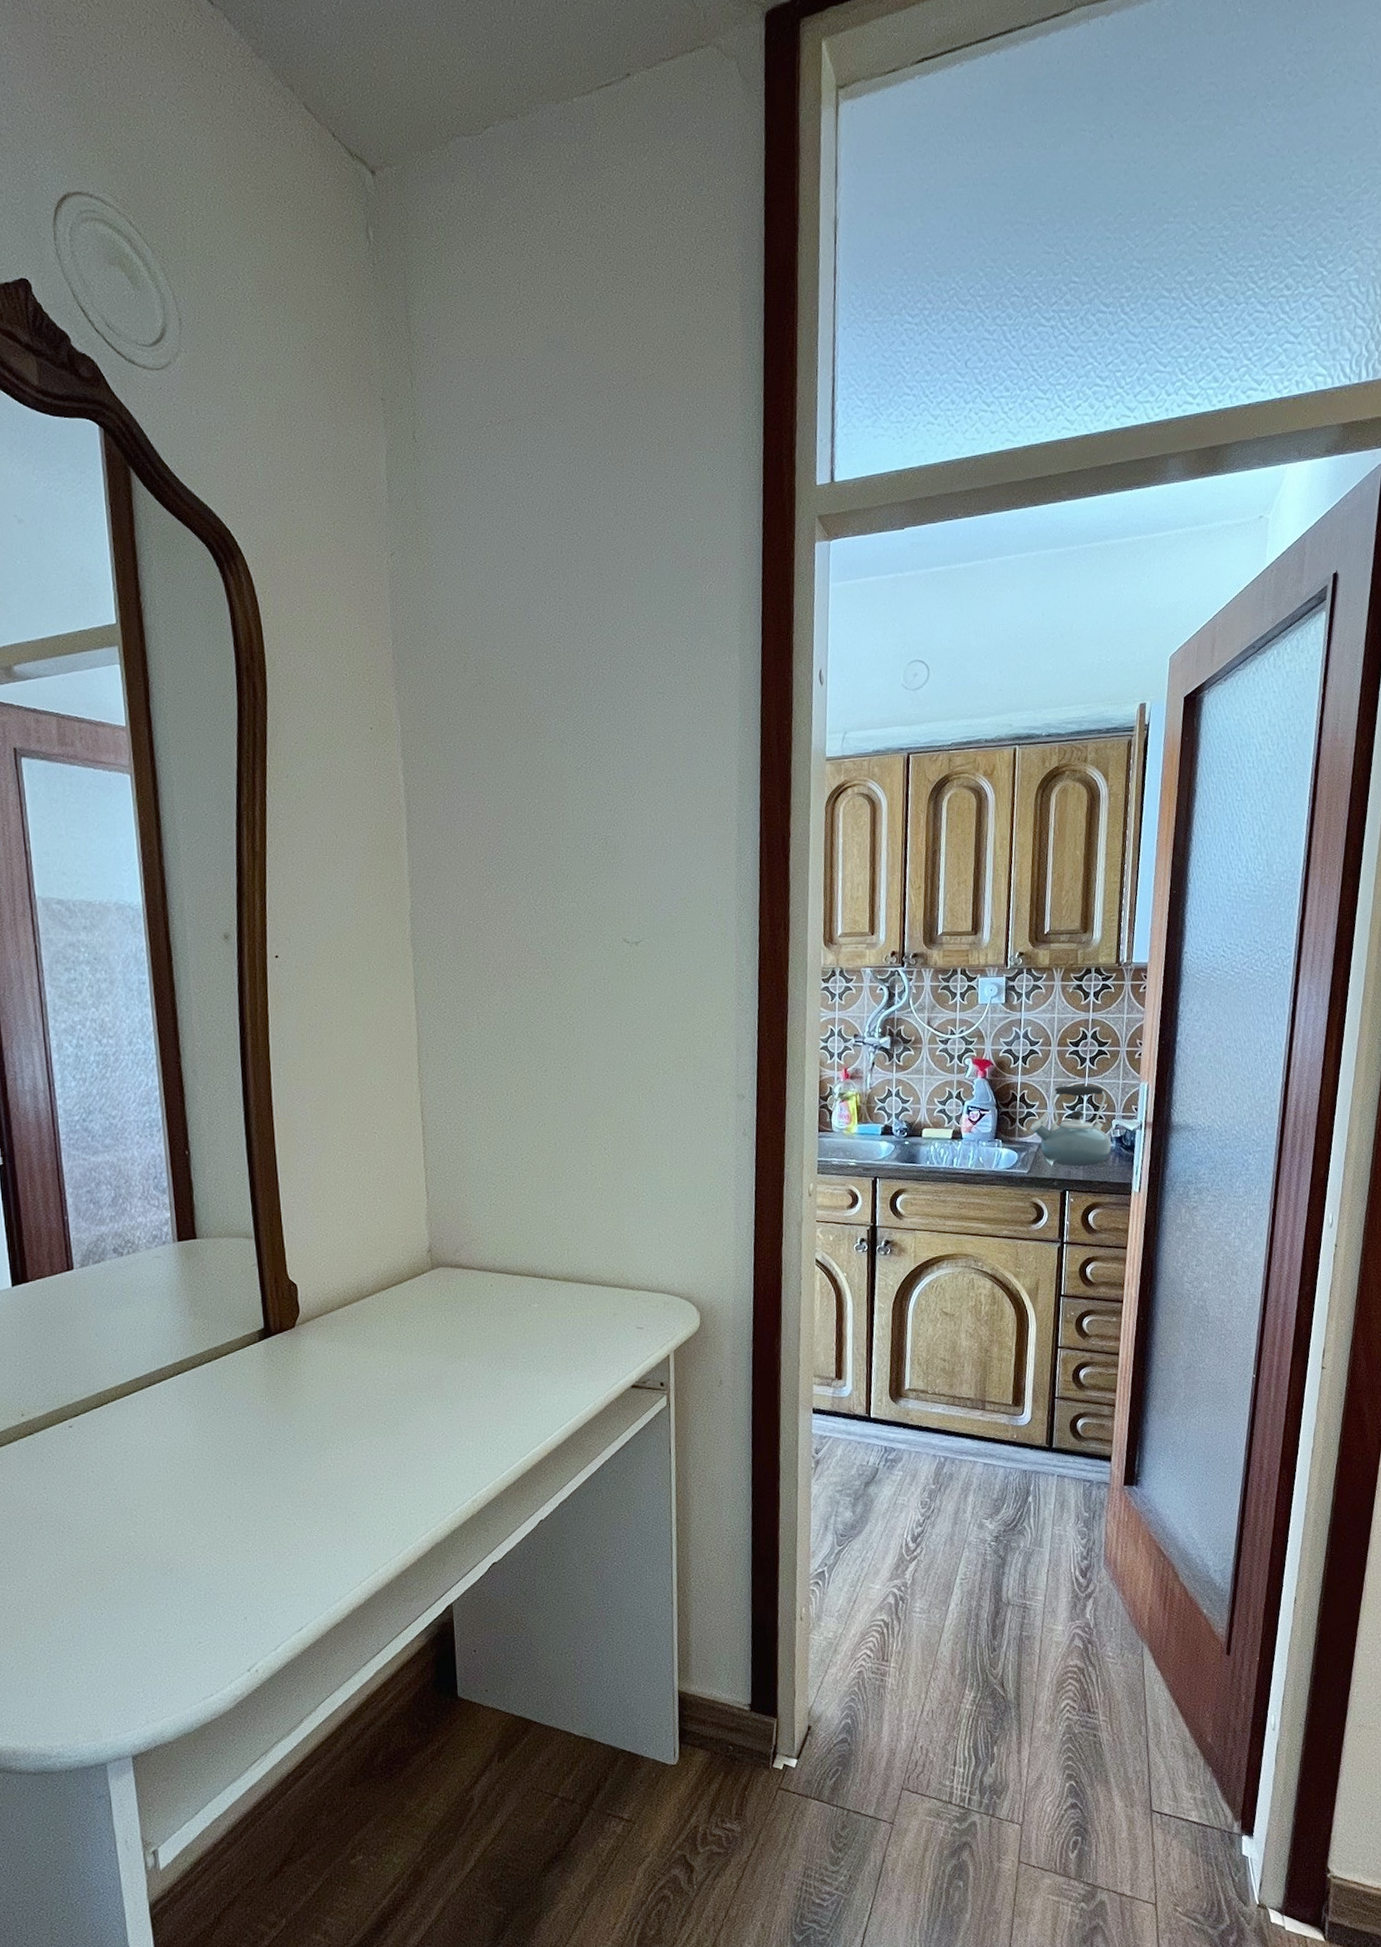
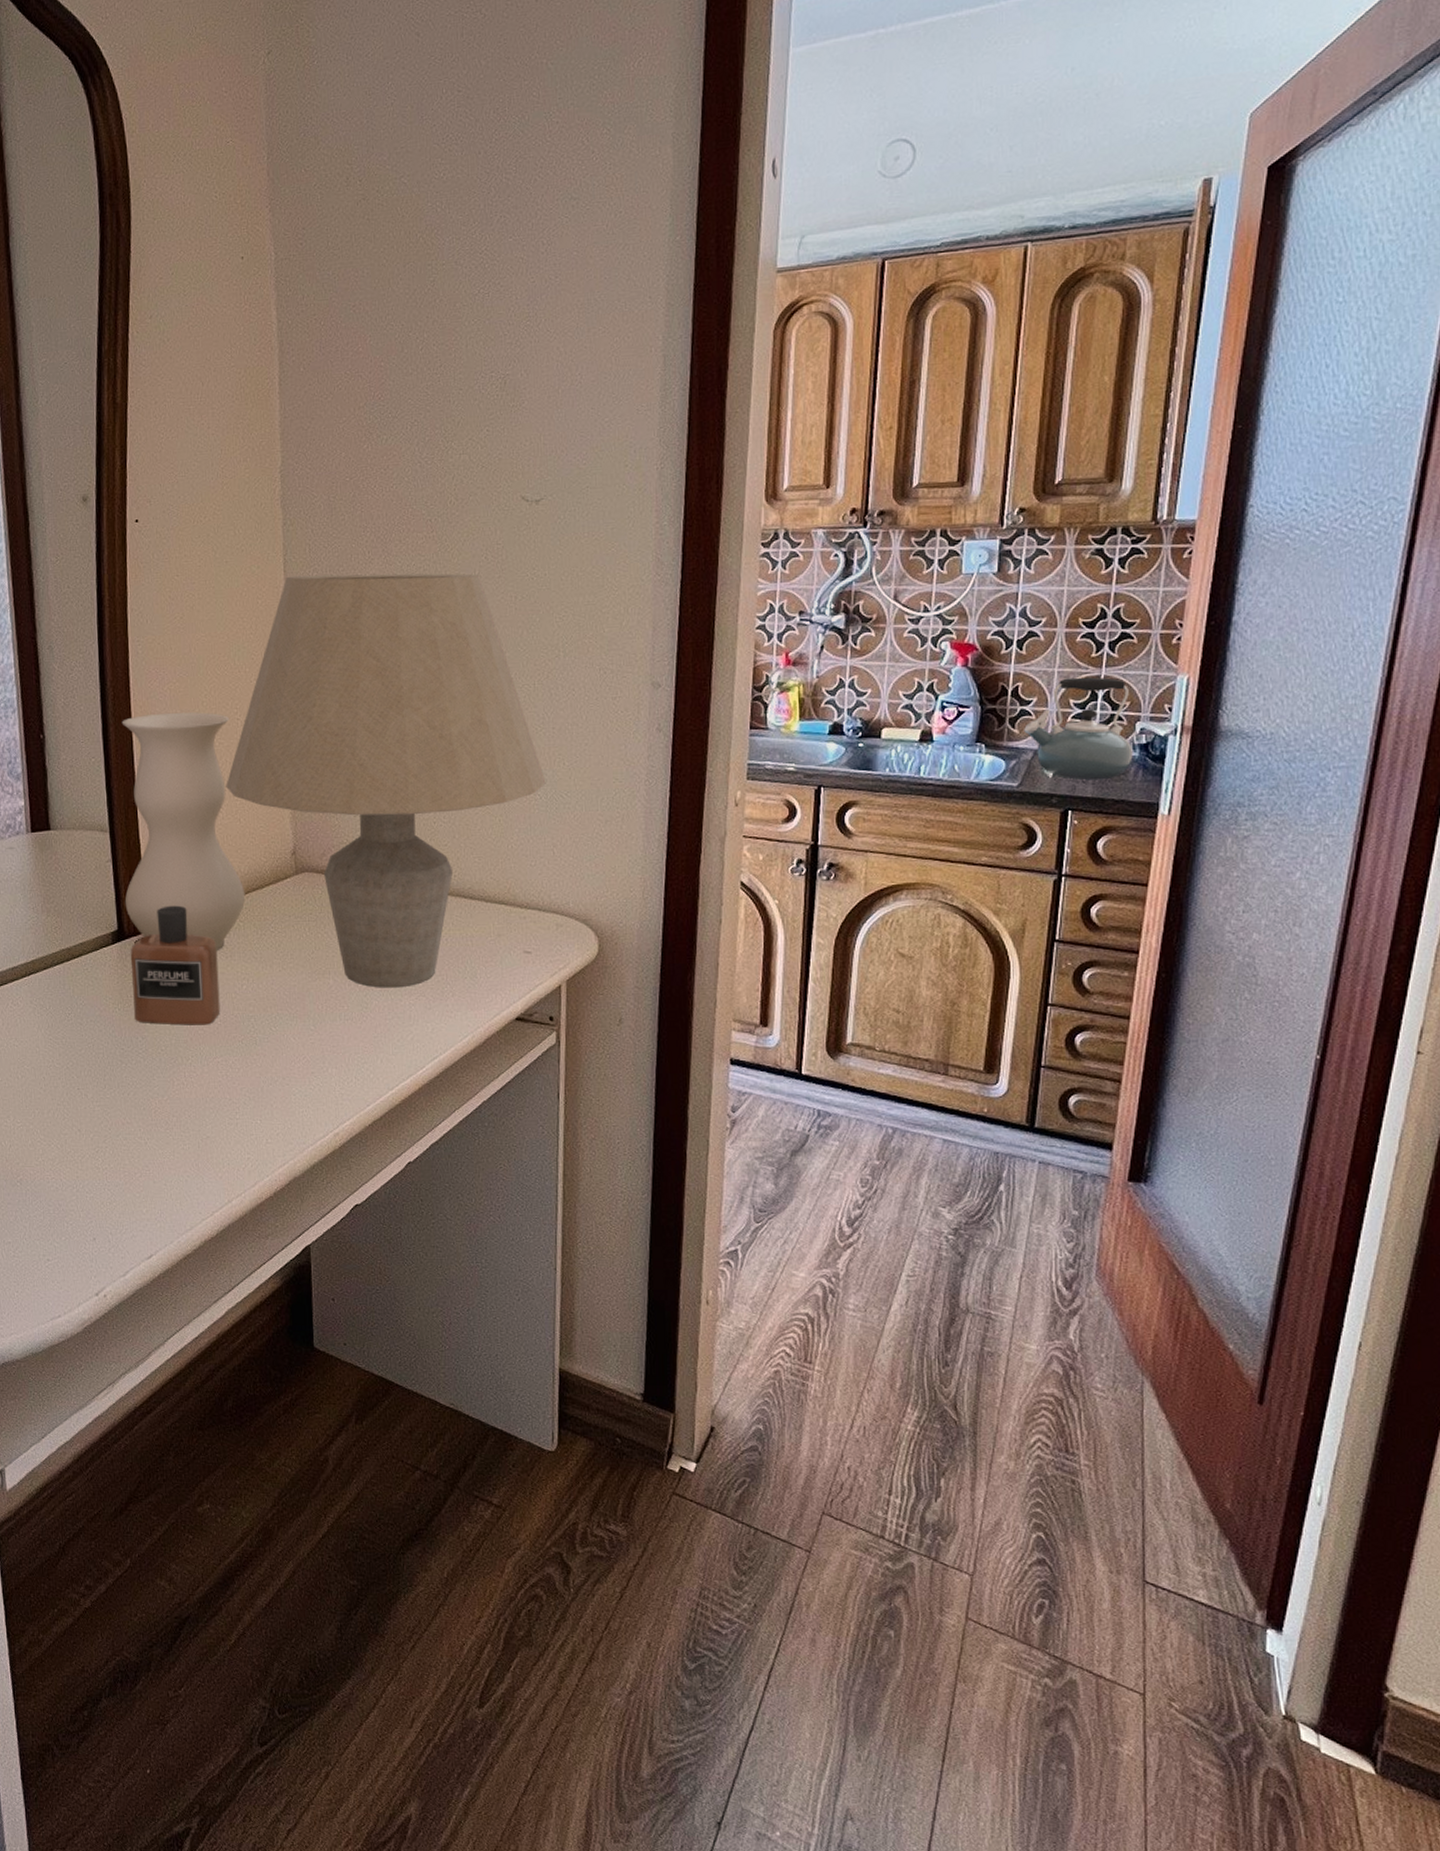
vase: none [265,1127,386,1342] -> present [121,712,246,950]
perfume: none [276,1302,364,1413] -> present [130,905,221,1025]
table lamp: none [365,1004,651,1367] -> present [226,573,546,988]

